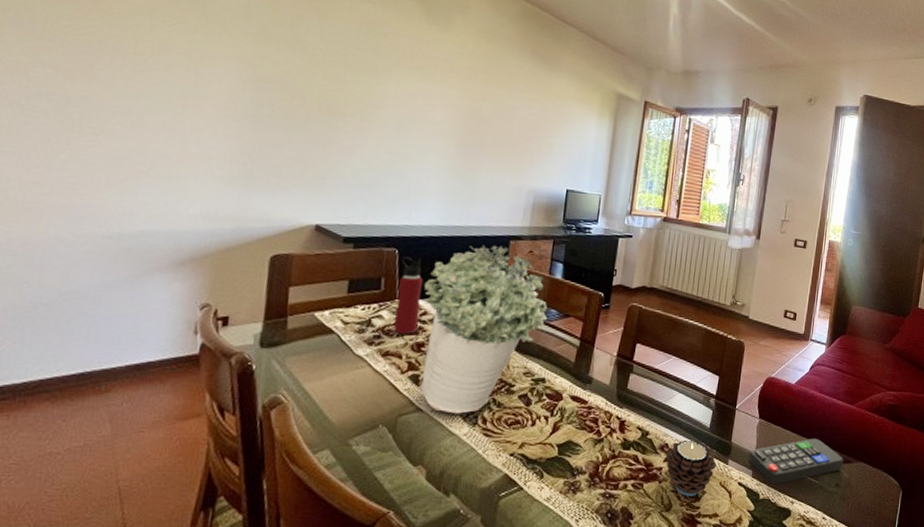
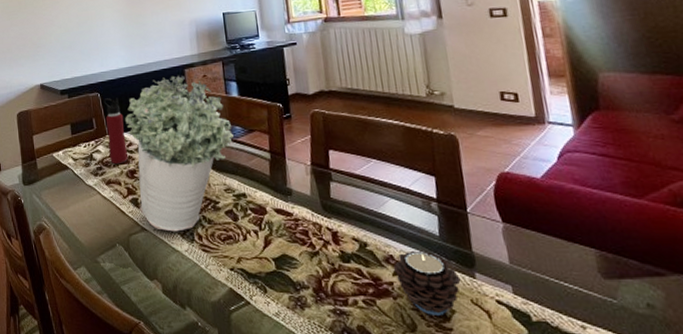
remote control: present [748,438,844,484] -> none [501,244,653,303]

